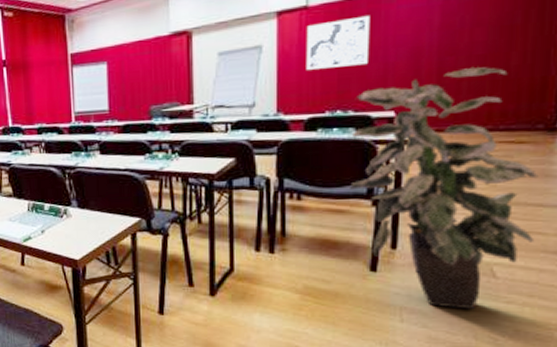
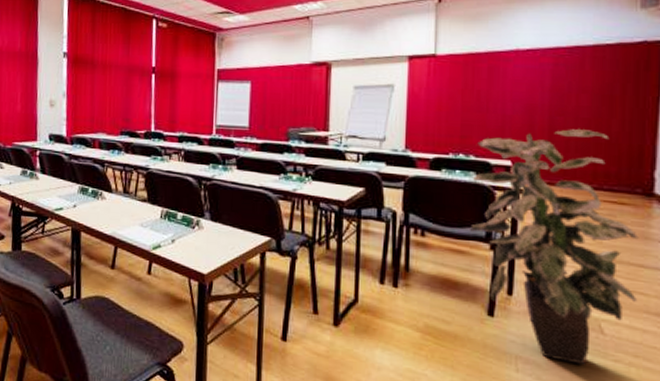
wall art: present [306,15,370,70] -> none [433,70,491,115]

